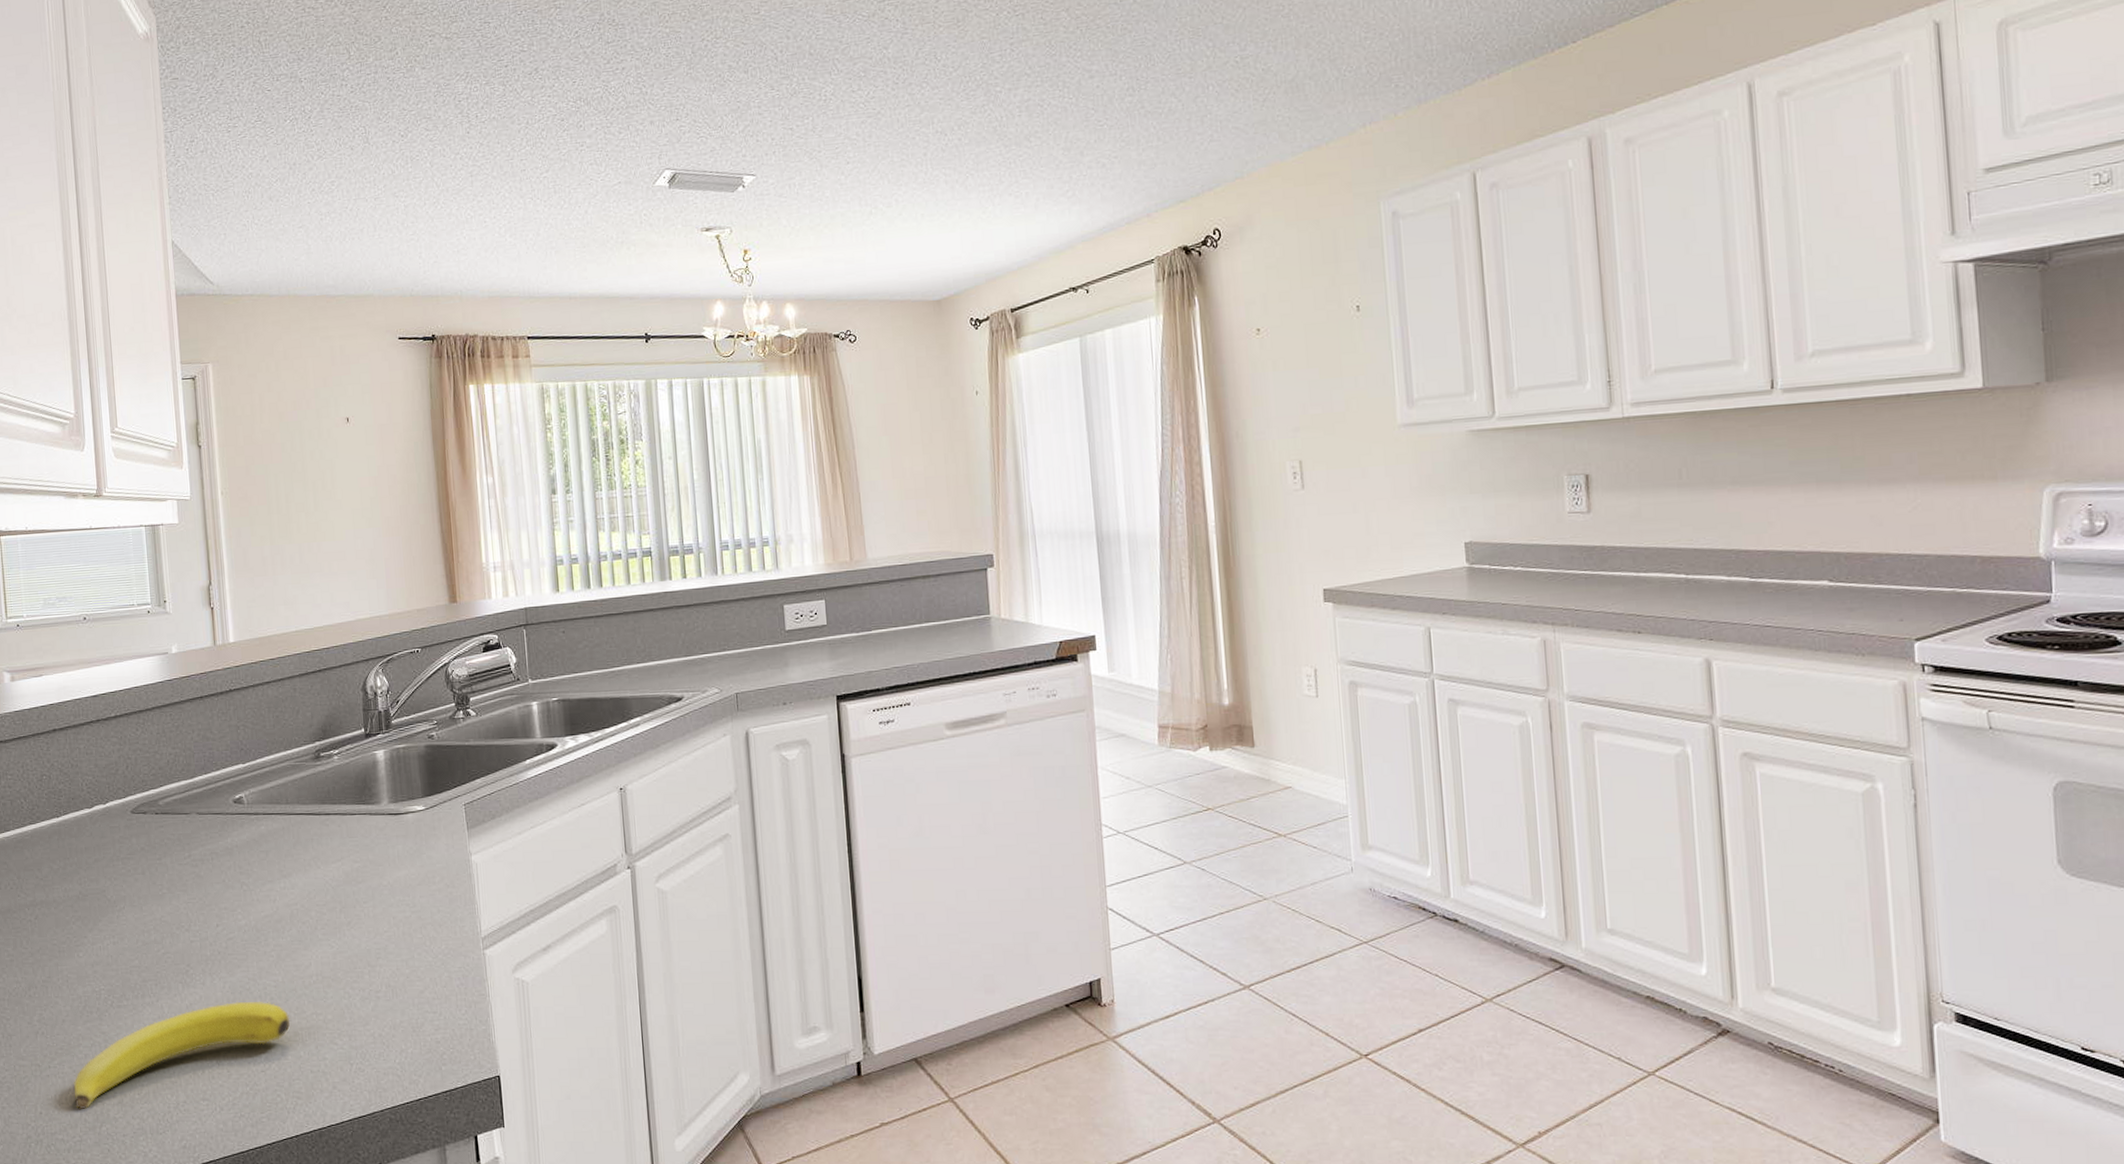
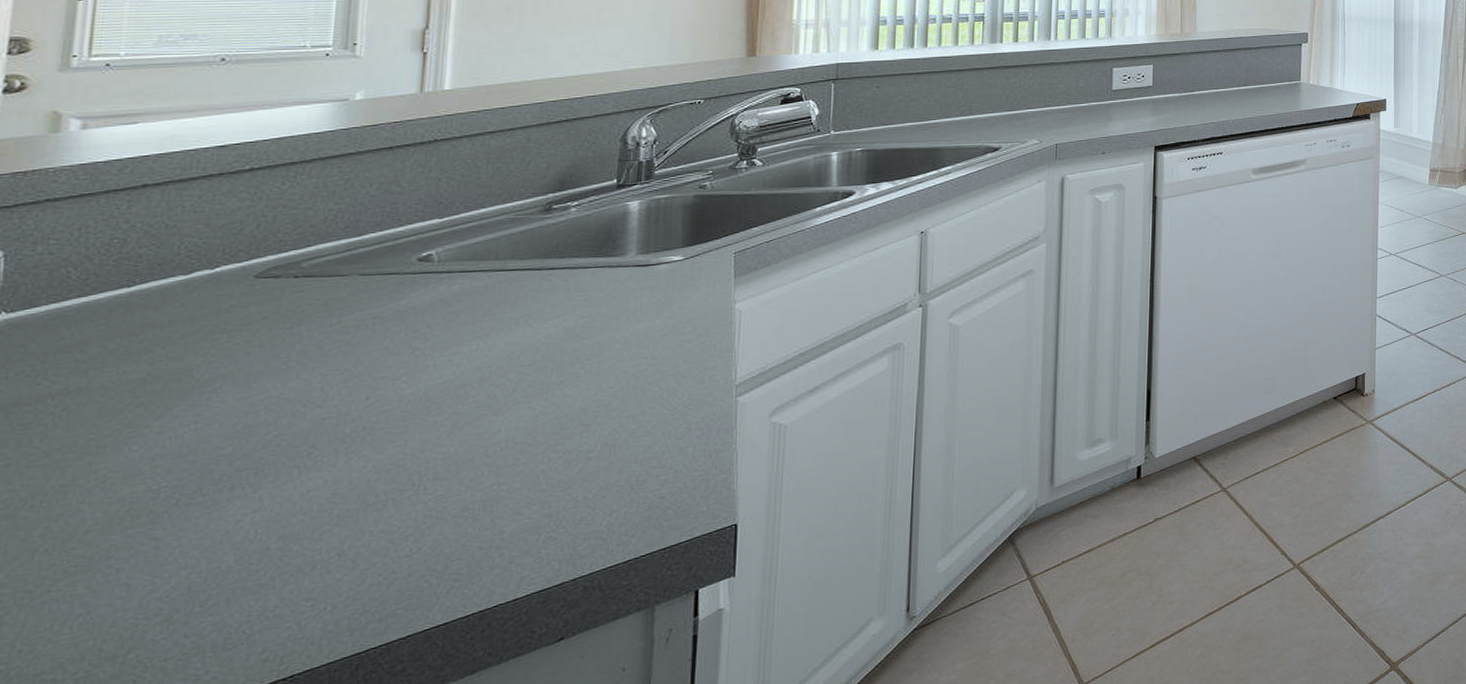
banana: present [73,1001,290,1109] -> none [85,477,459,637]

